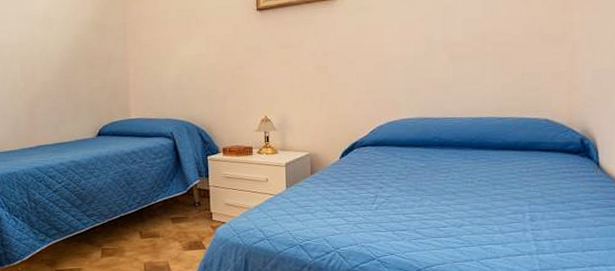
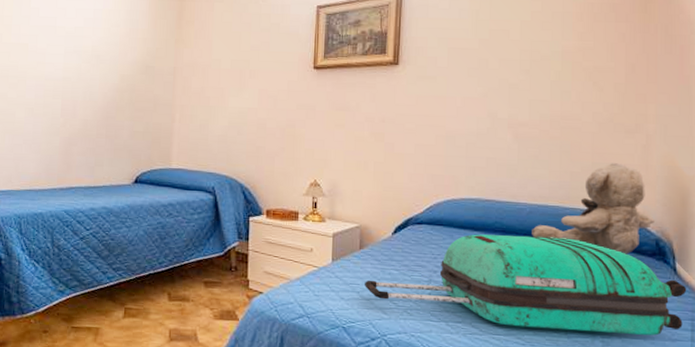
suitcase: none [317,145,609,229] -> present [365,234,687,336]
teddy bear: none [468,72,581,155] -> present [532,163,656,255]

